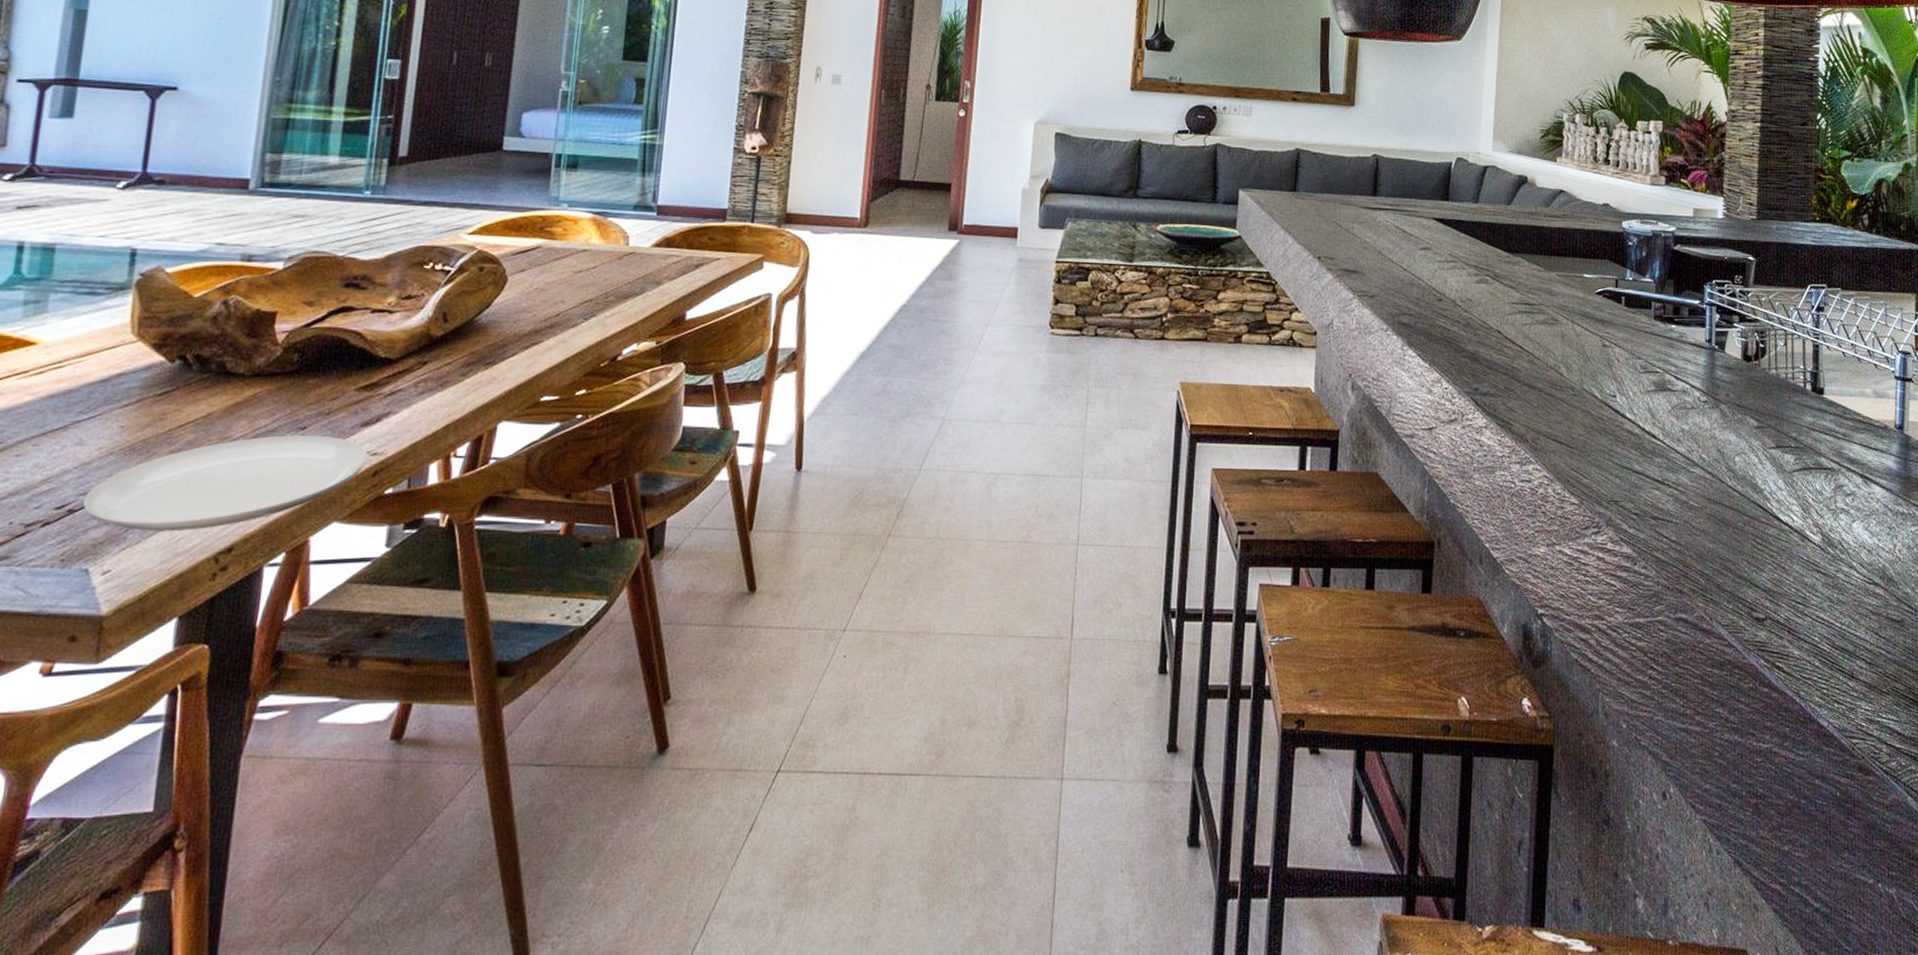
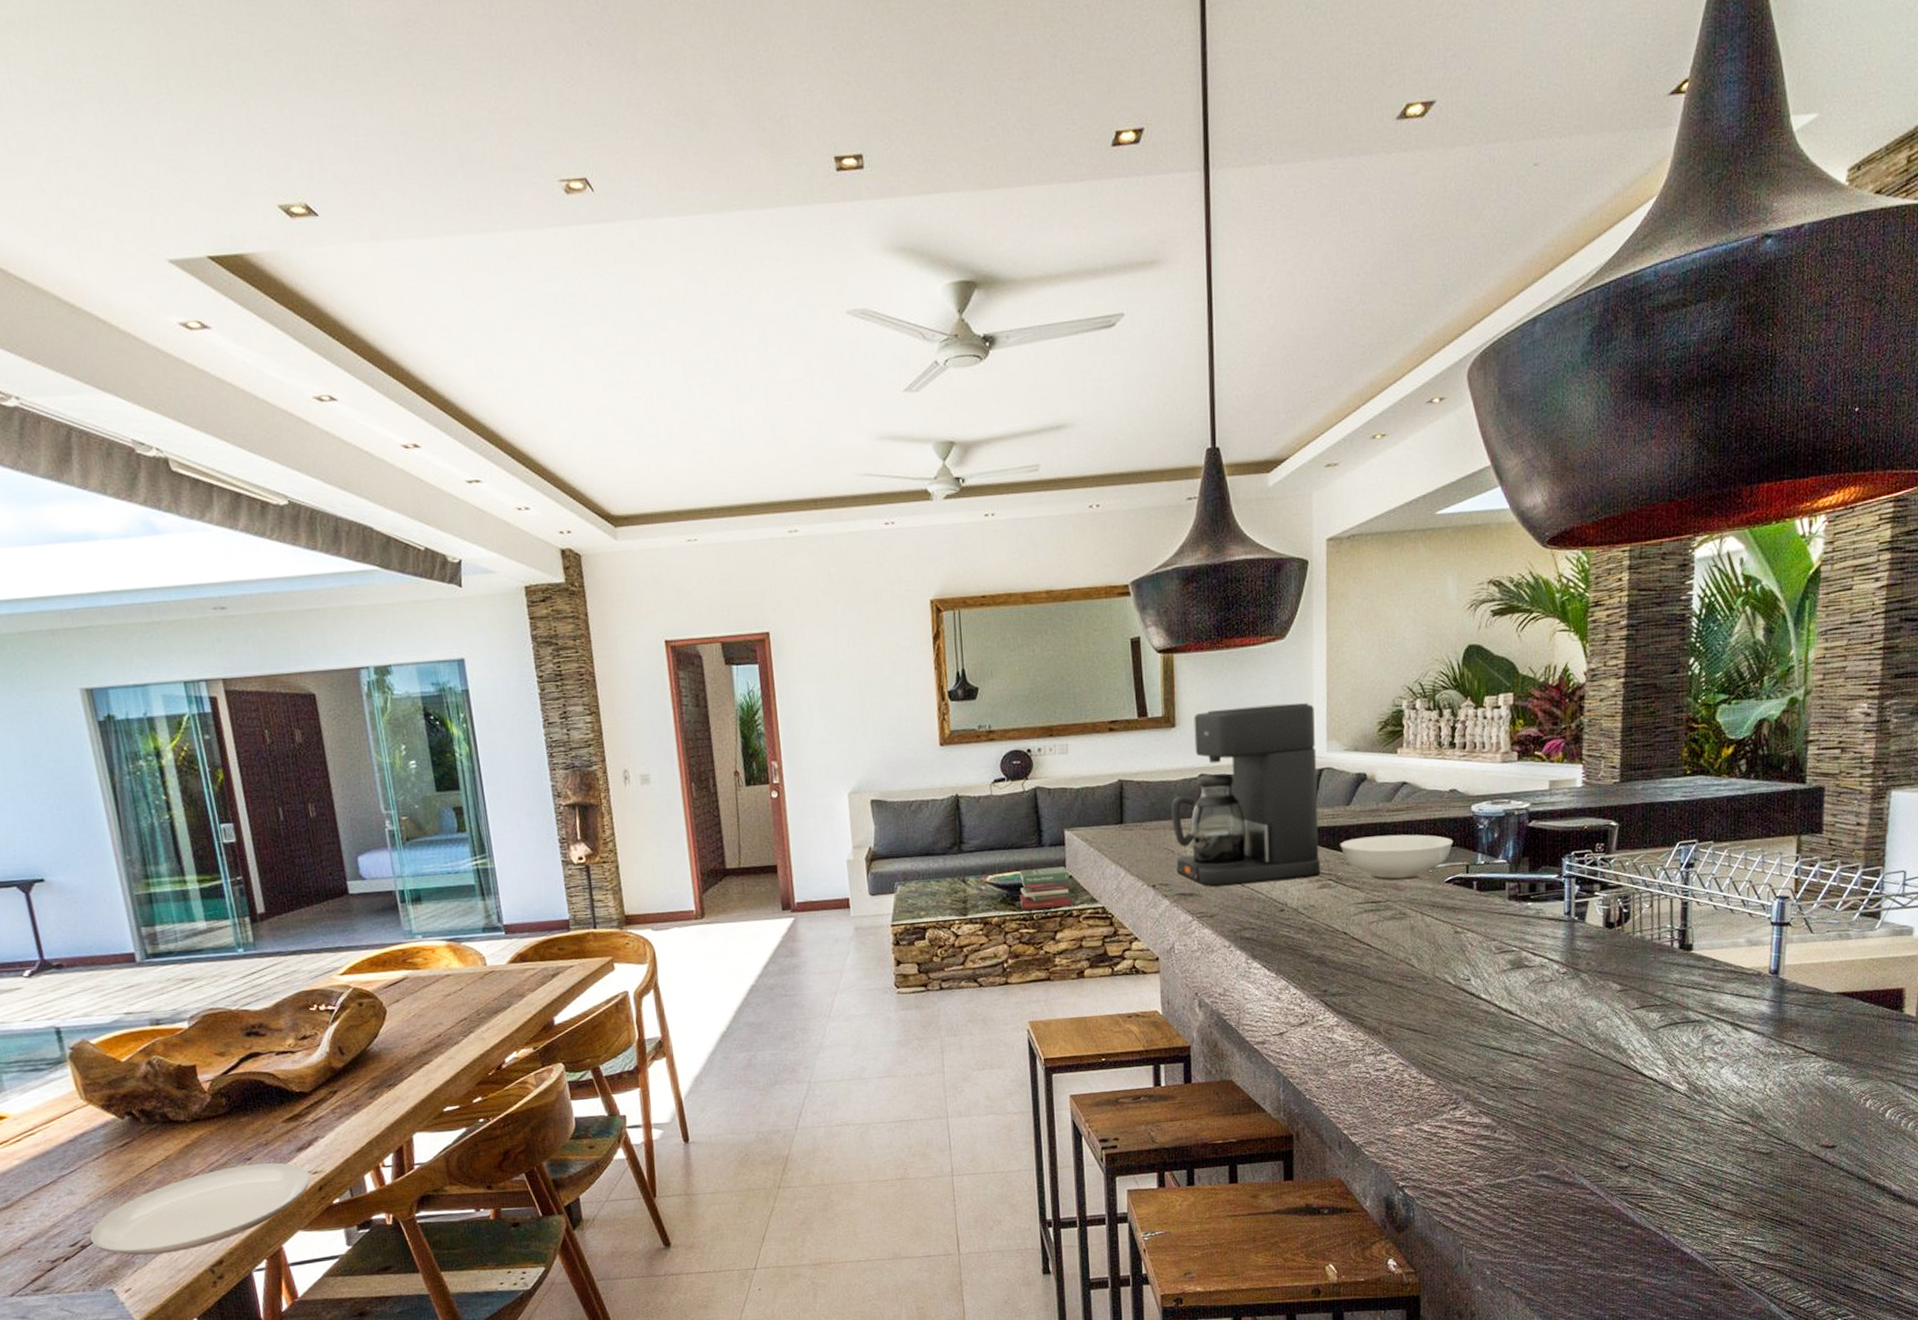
books: none [1187,223,1240,267] -> present [1019,866,1072,910]
coffee maker: none [1342,95,1483,272] -> present [1171,703,1321,888]
bowl: none [1499,237,1605,286] -> present [1340,834,1454,881]

